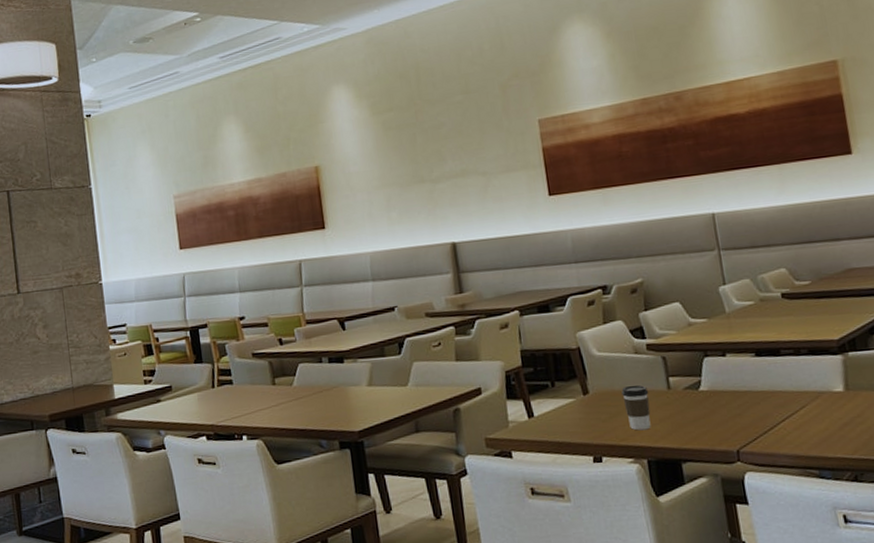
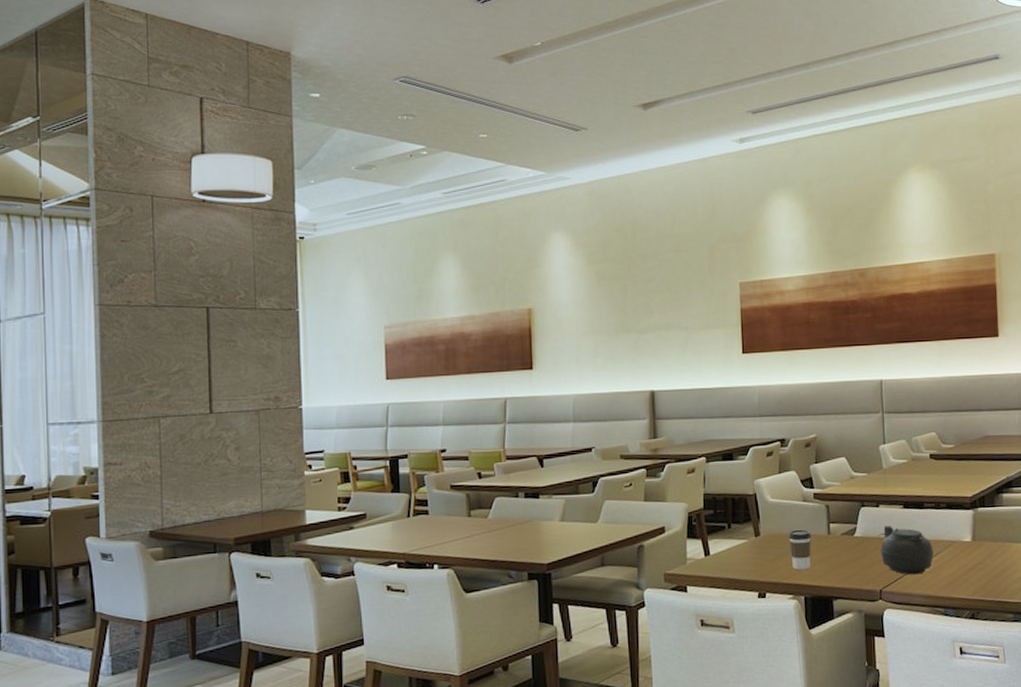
teapot: none [726,376,799,432] -> present [877,525,934,575]

